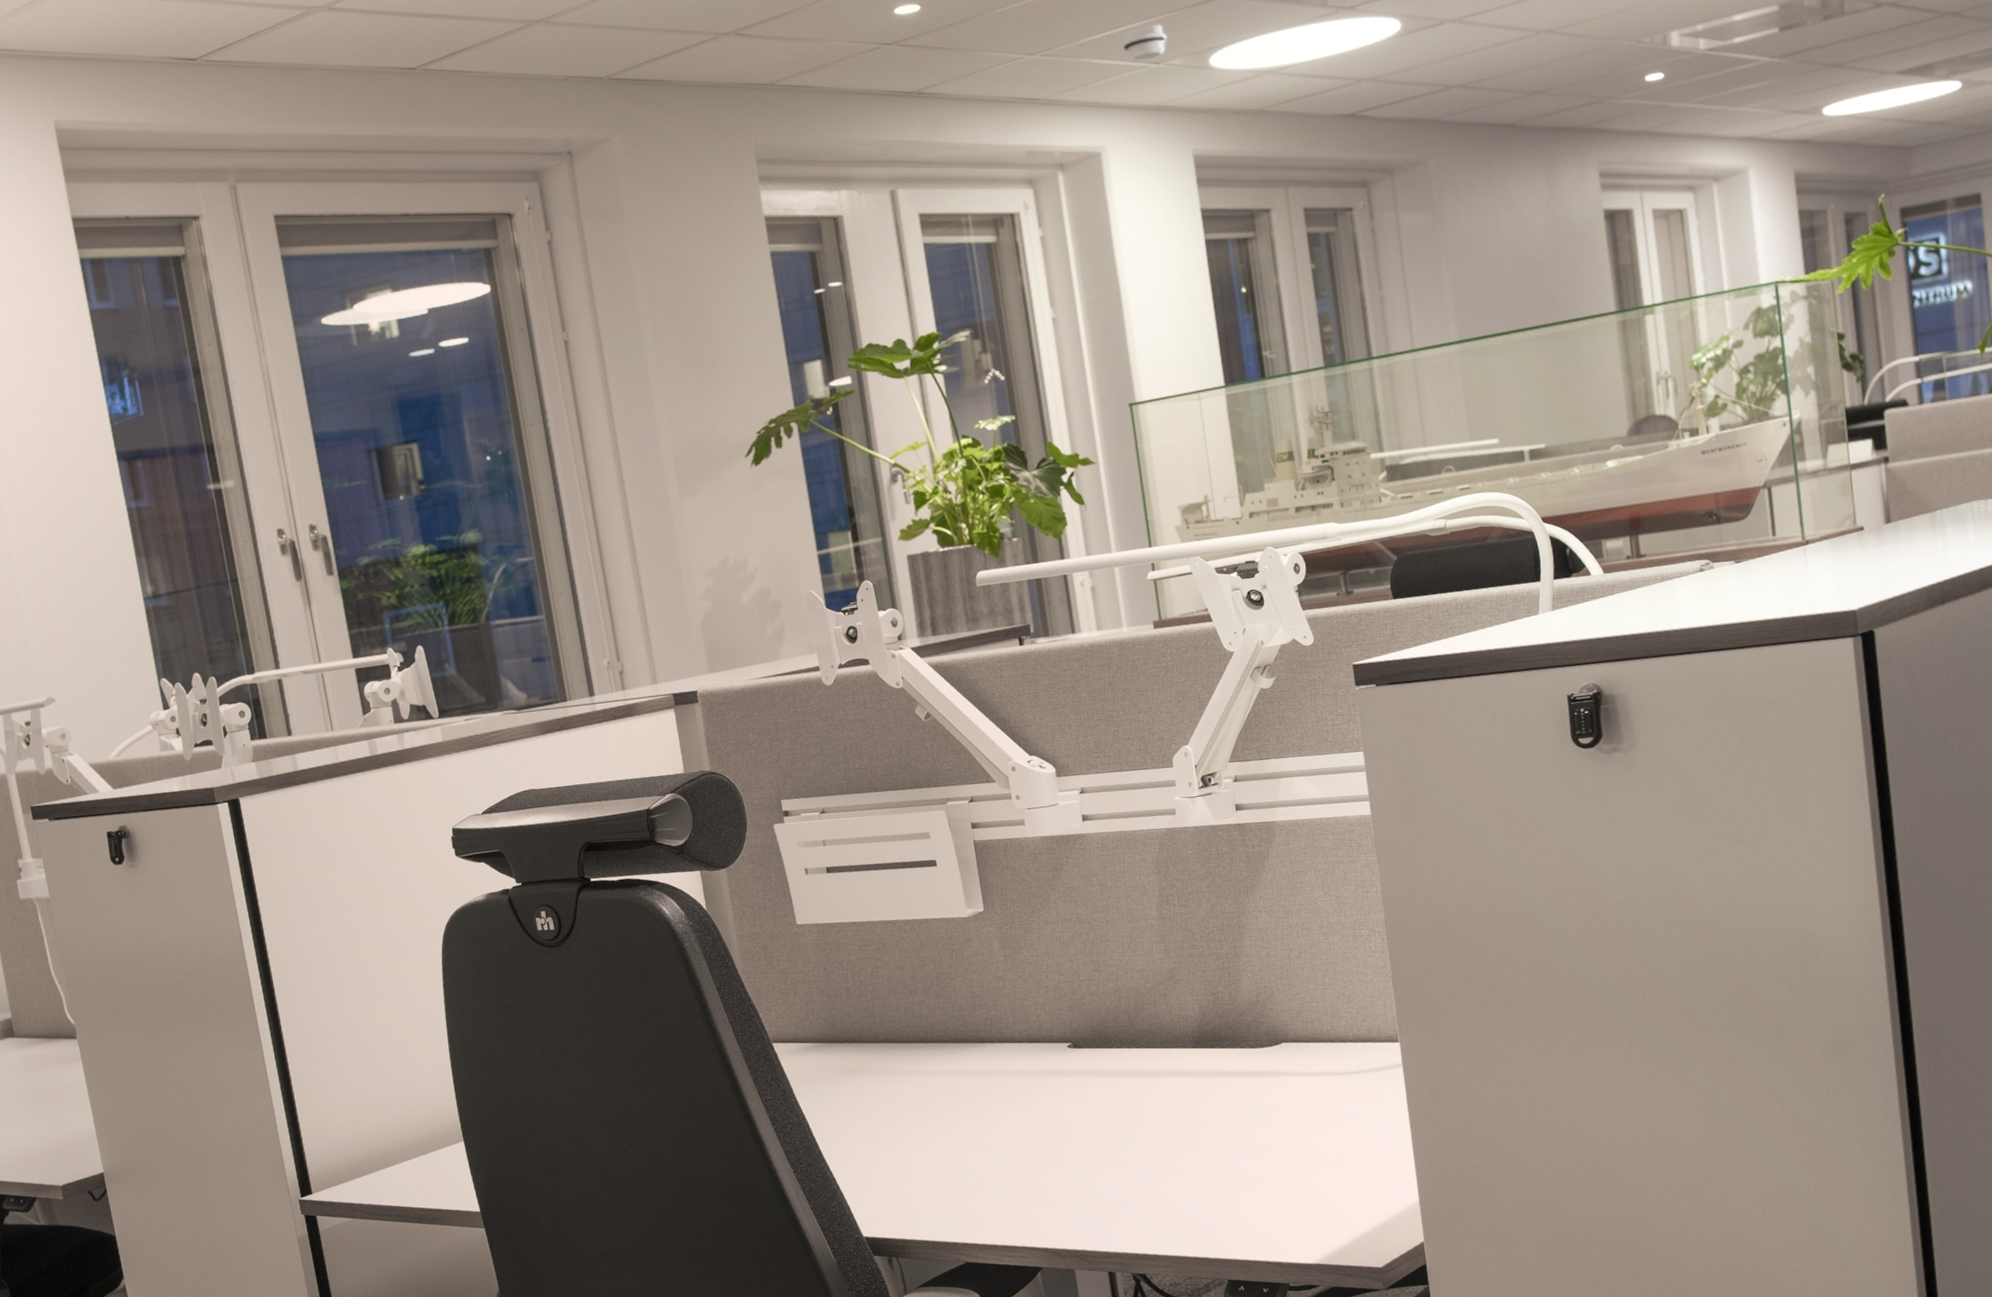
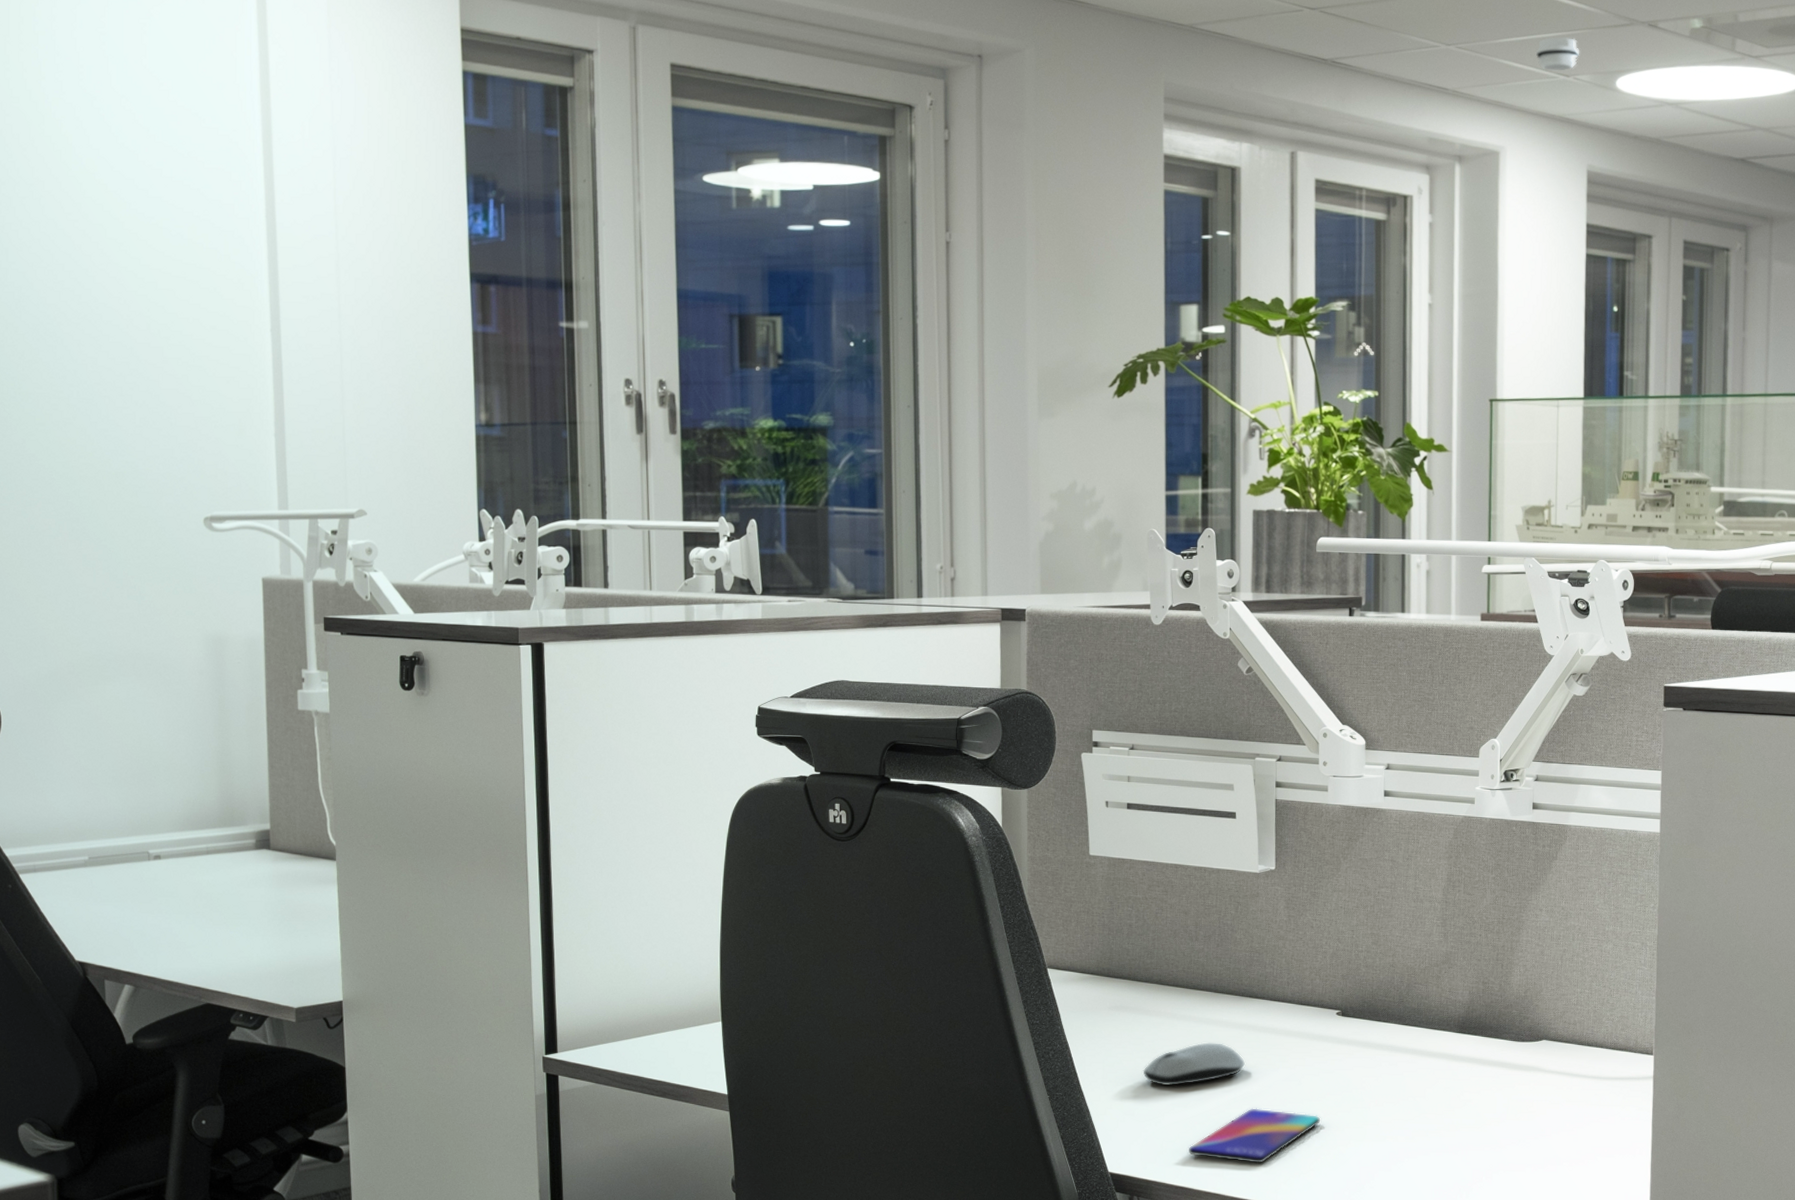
computer mouse: none [882,1092,984,1144] -> present [1143,1042,1246,1086]
smartphone: none [939,1151,1068,1209] -> present [1188,1108,1321,1164]

